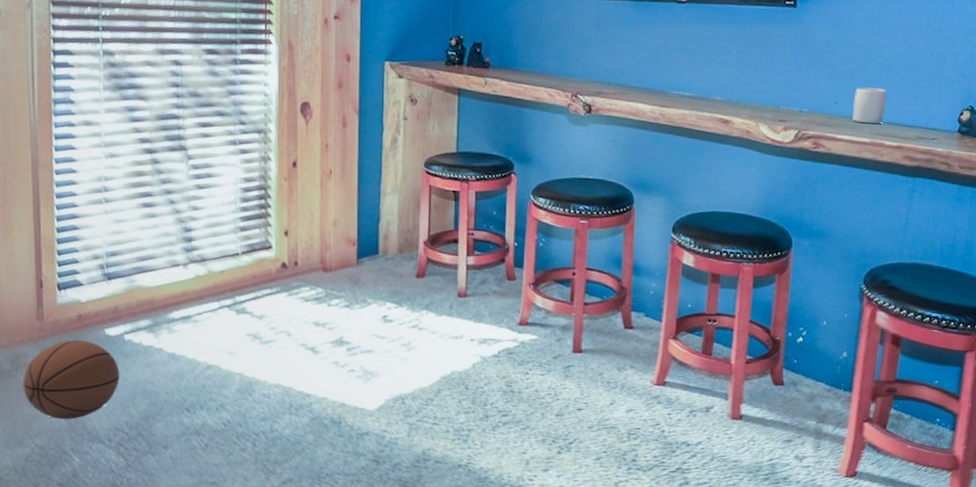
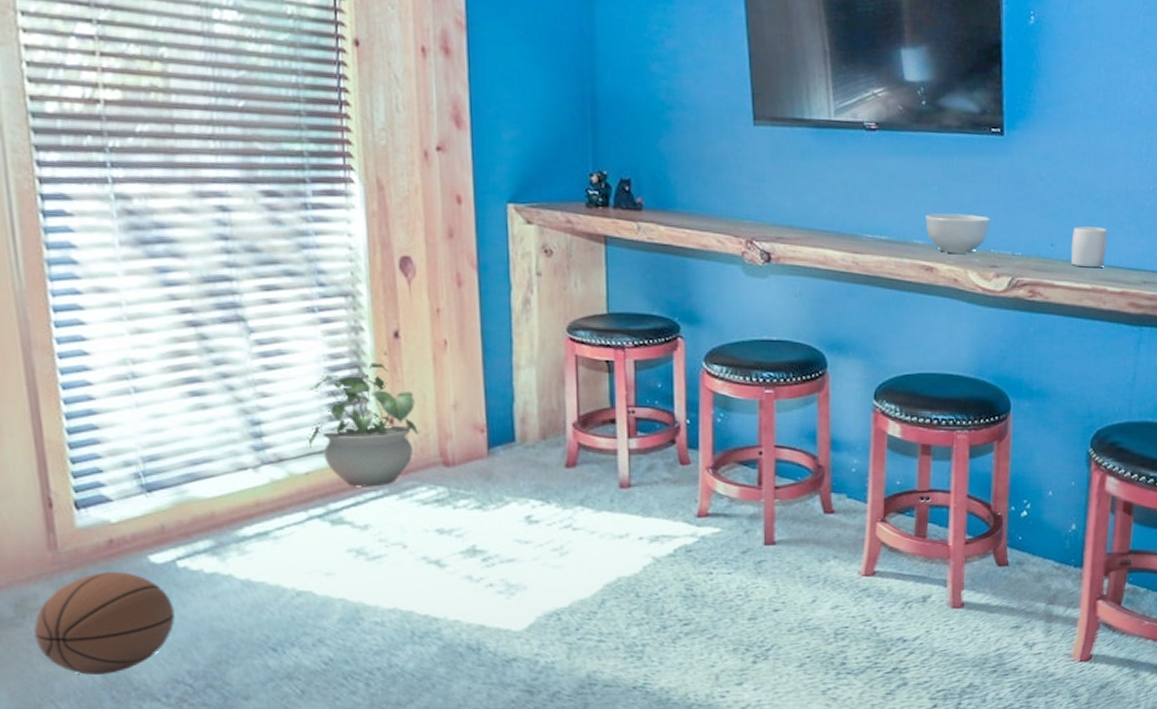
potted plant: none [223,186,306,285] -> present [306,362,418,487]
bowl: none [724,74,782,109] -> present [925,213,990,254]

